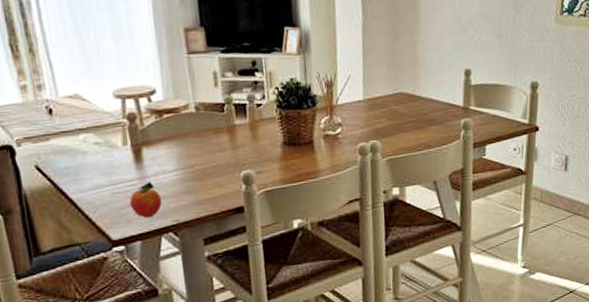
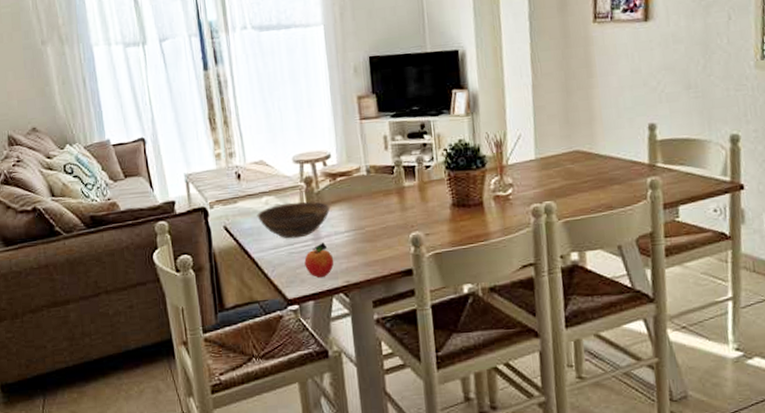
bowl: none [74,139,157,179] -> present [257,201,331,239]

